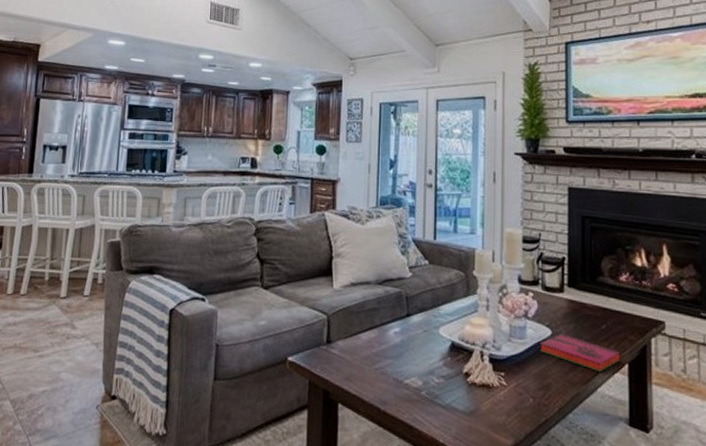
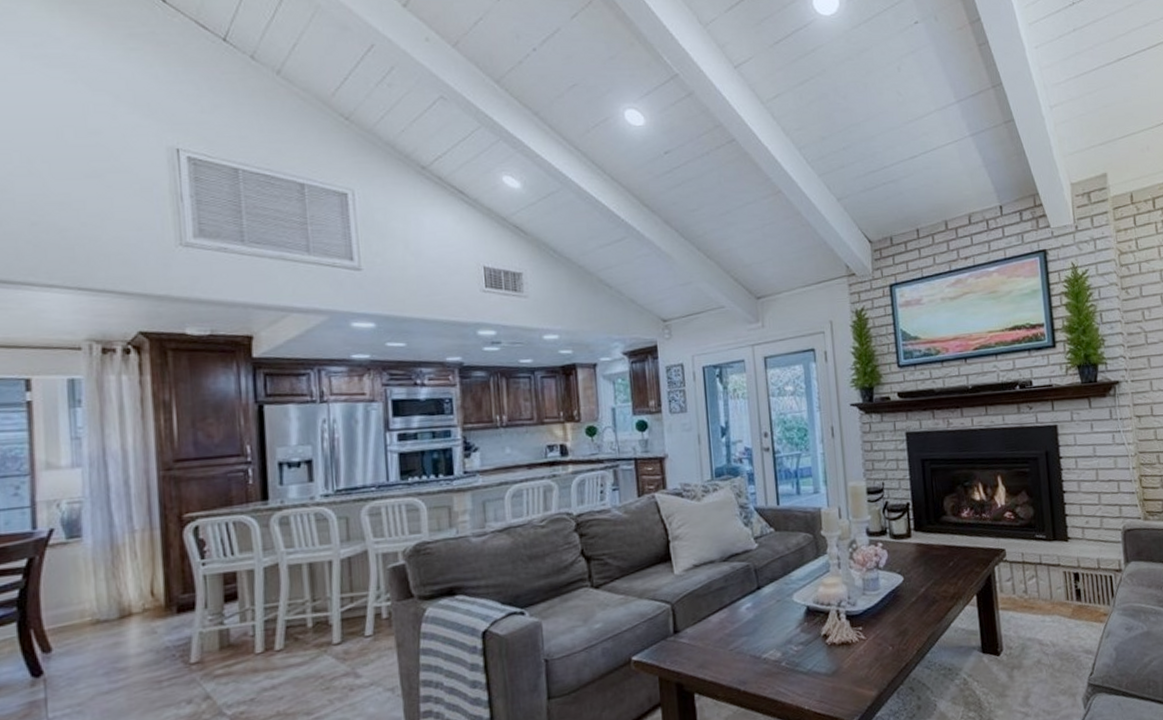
hardback book: present [540,334,621,373] -> none [893,577,970,609]

